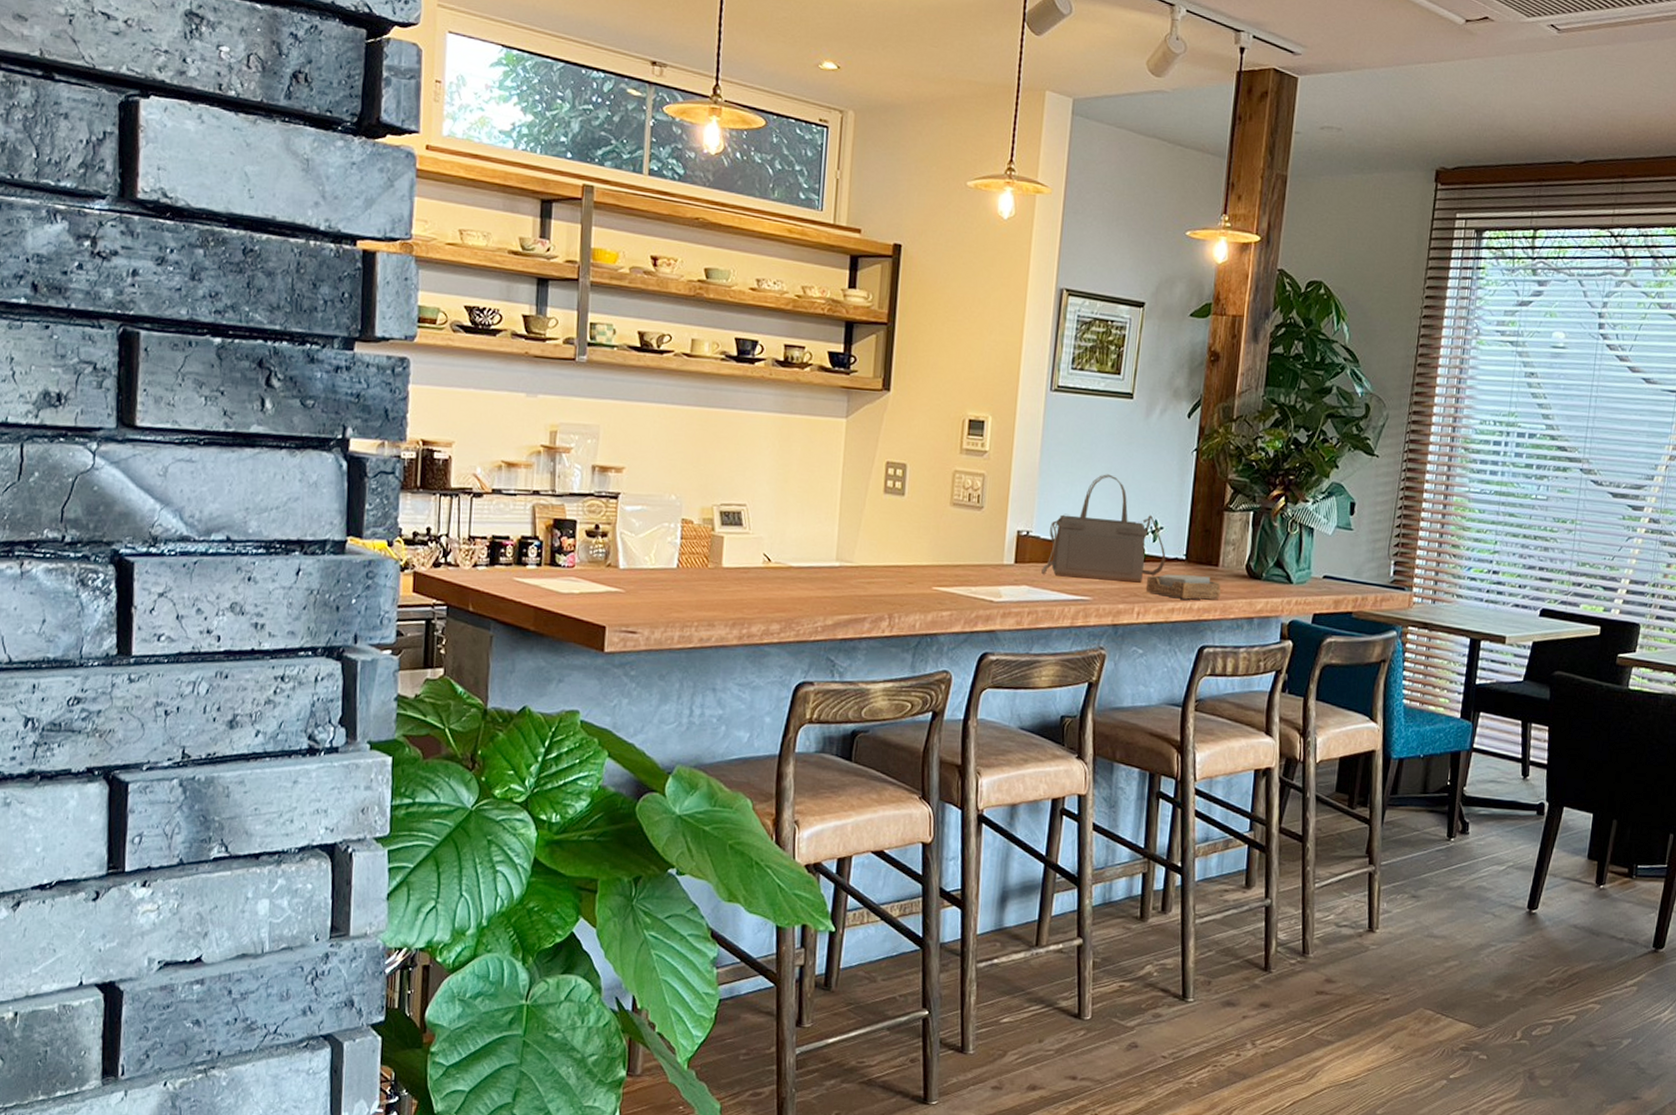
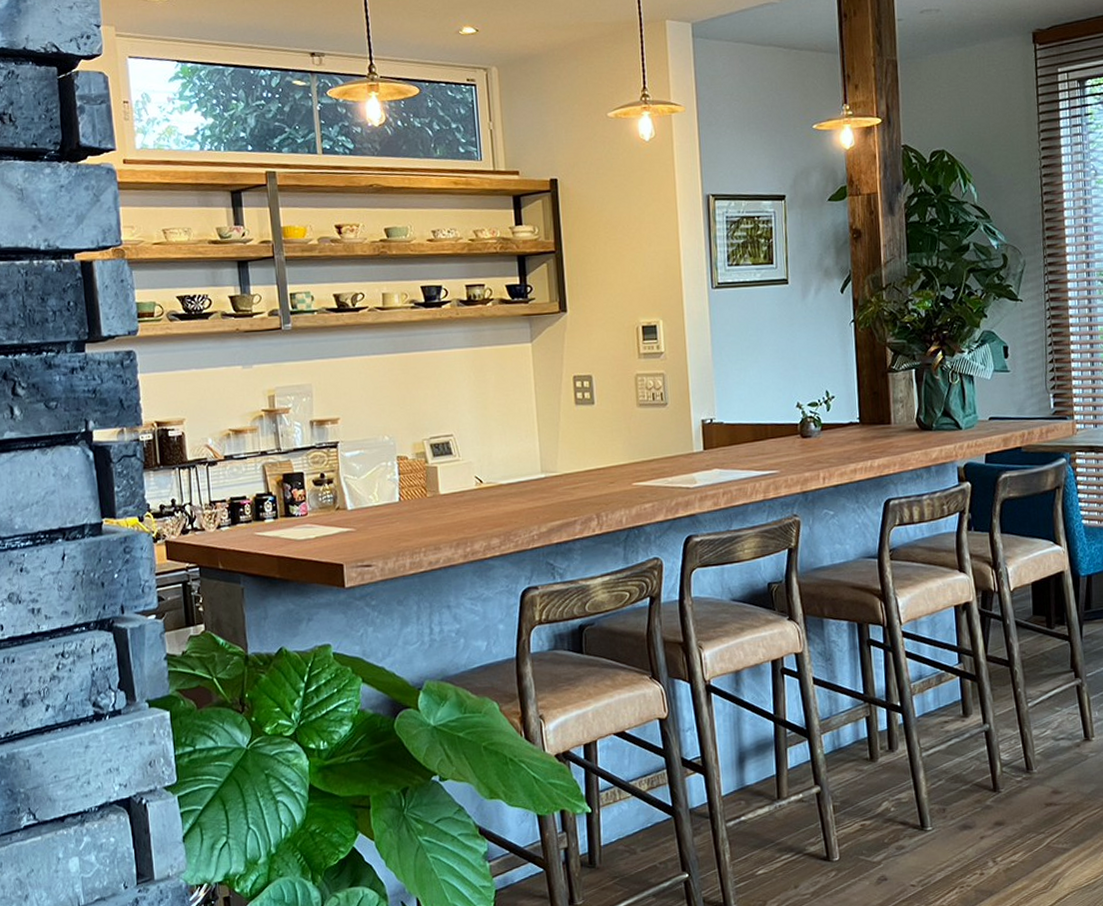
handbag: present [1041,474,1166,583] -> none [729,356,842,456]
napkin holder: present [1145,573,1221,600] -> none [826,435,897,460]

